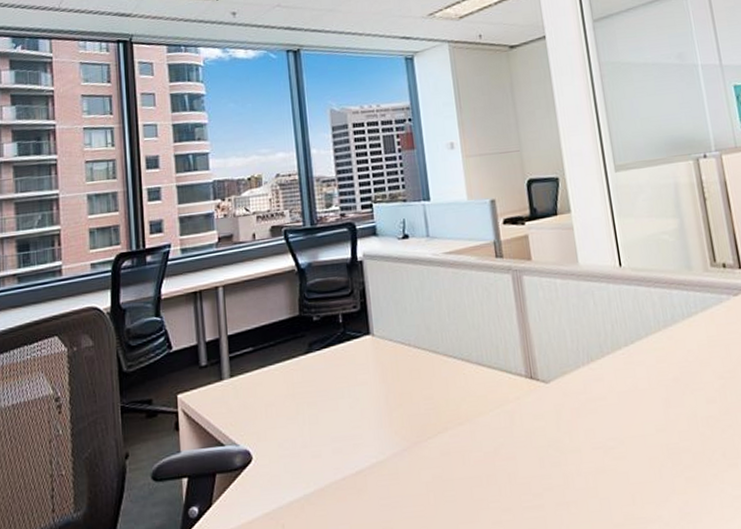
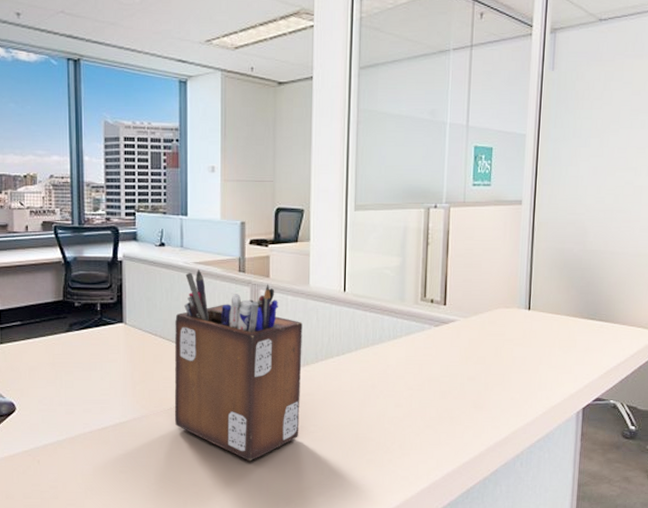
desk organizer: none [429,260,596,497] -> present [174,269,303,461]

